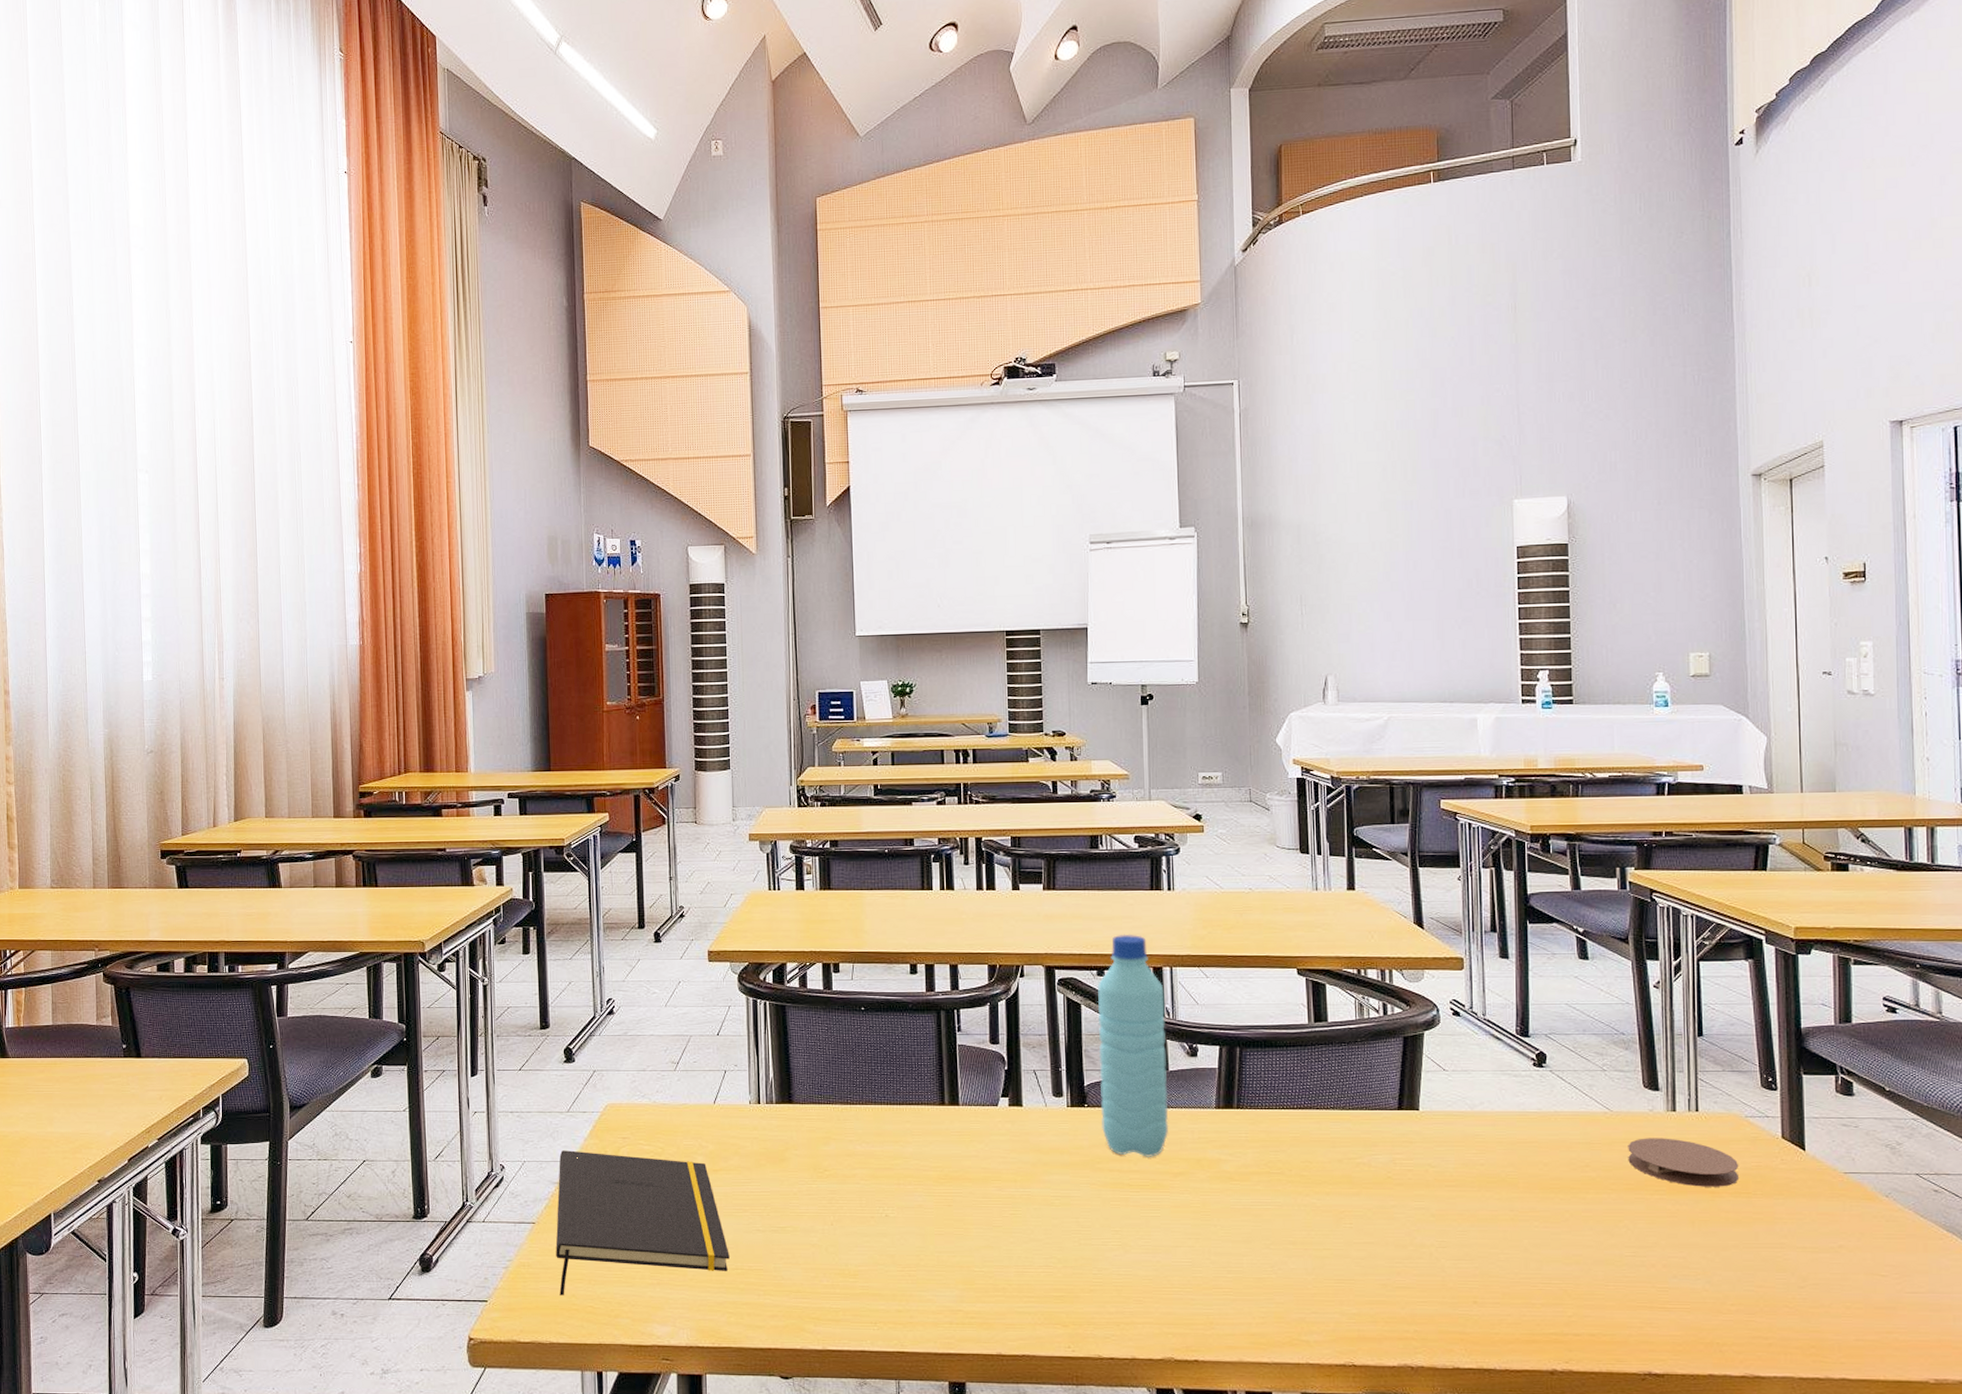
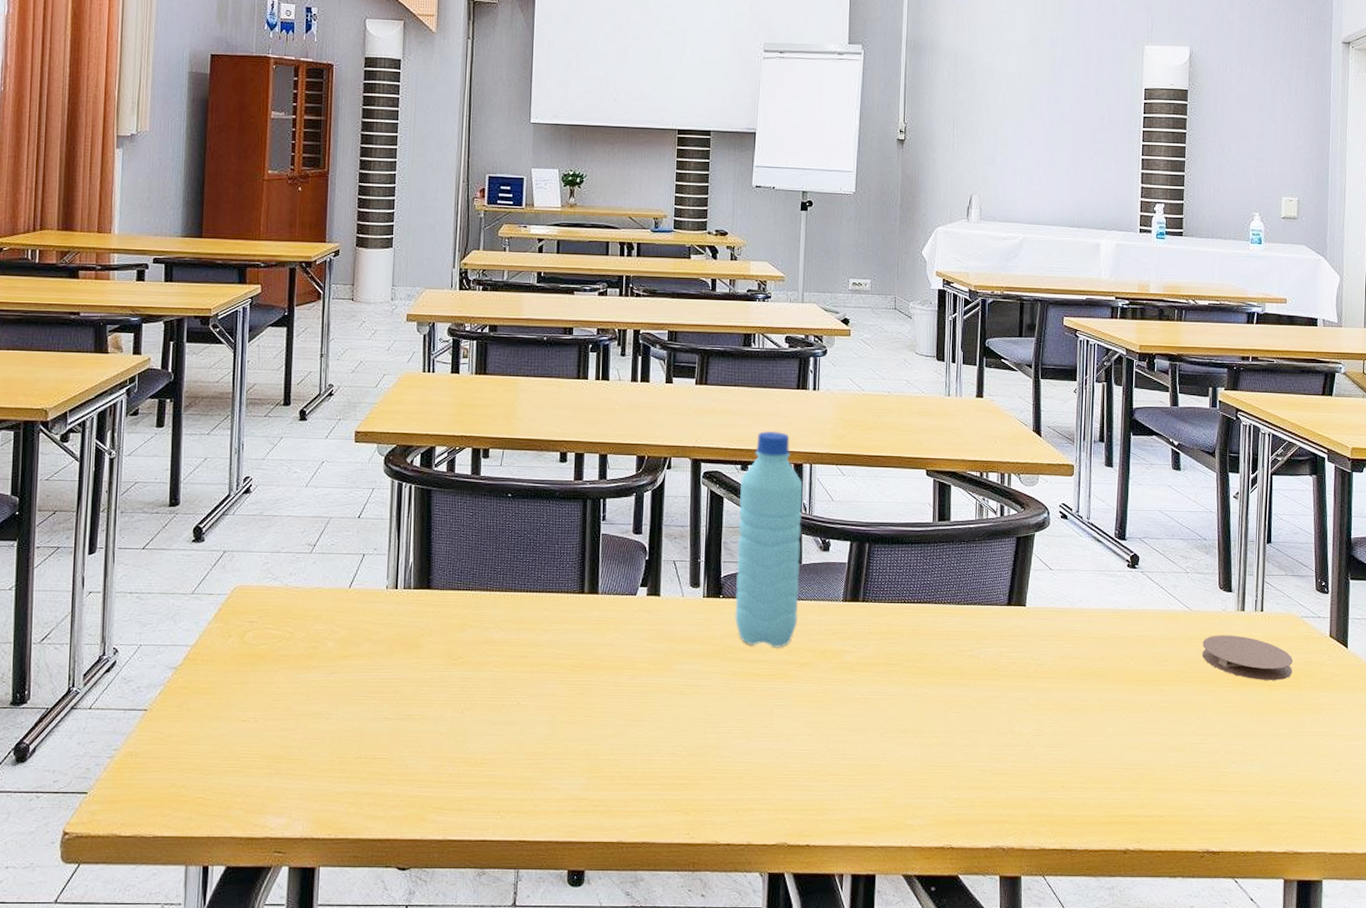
notepad: present [556,1150,730,1295] -> none [167,634,354,786]

